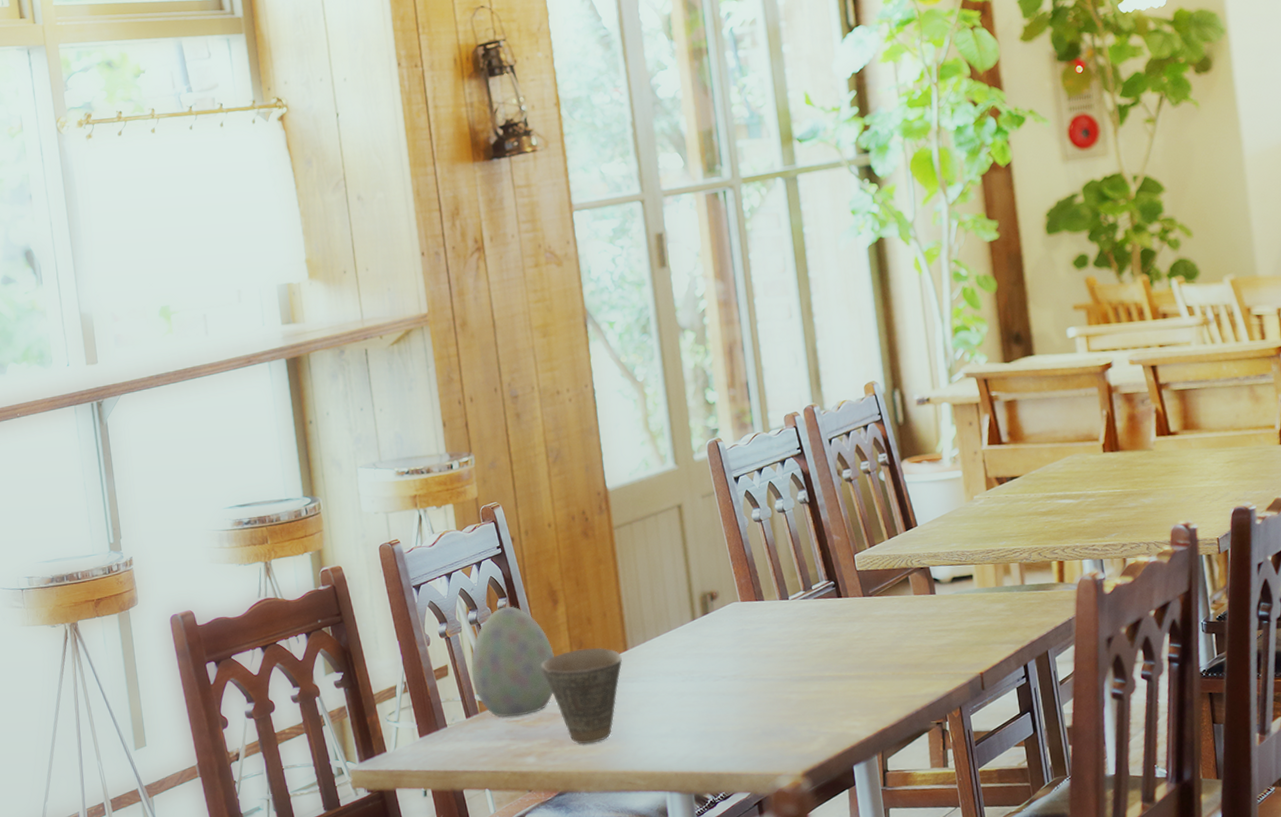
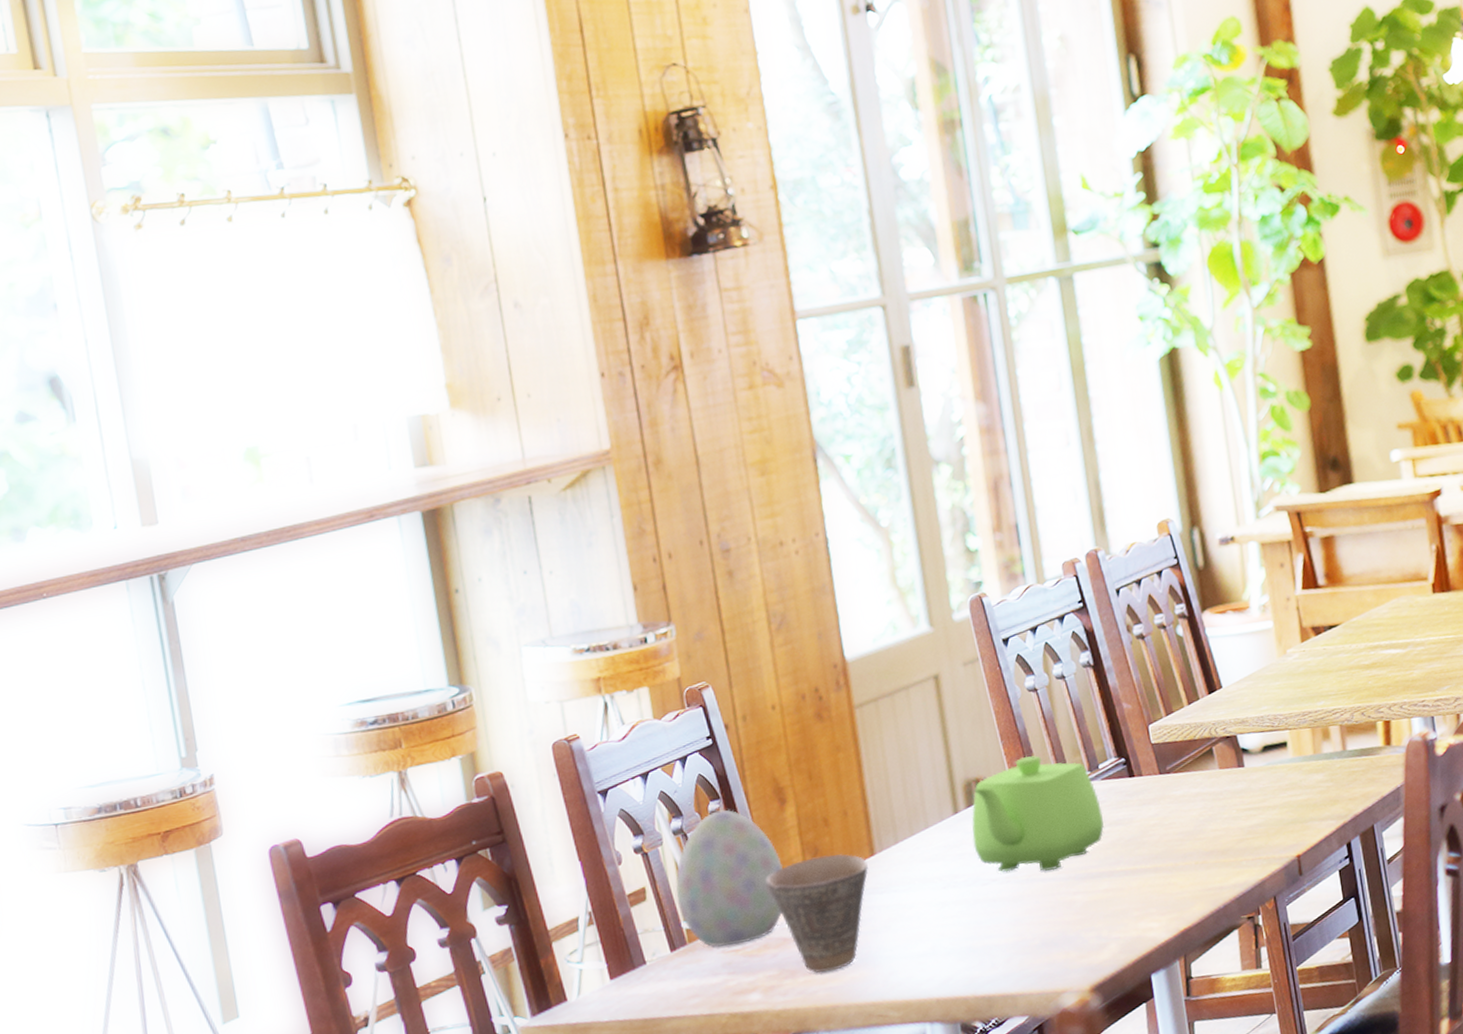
teapot: none [706,575,816,672] -> present [971,755,1104,873]

